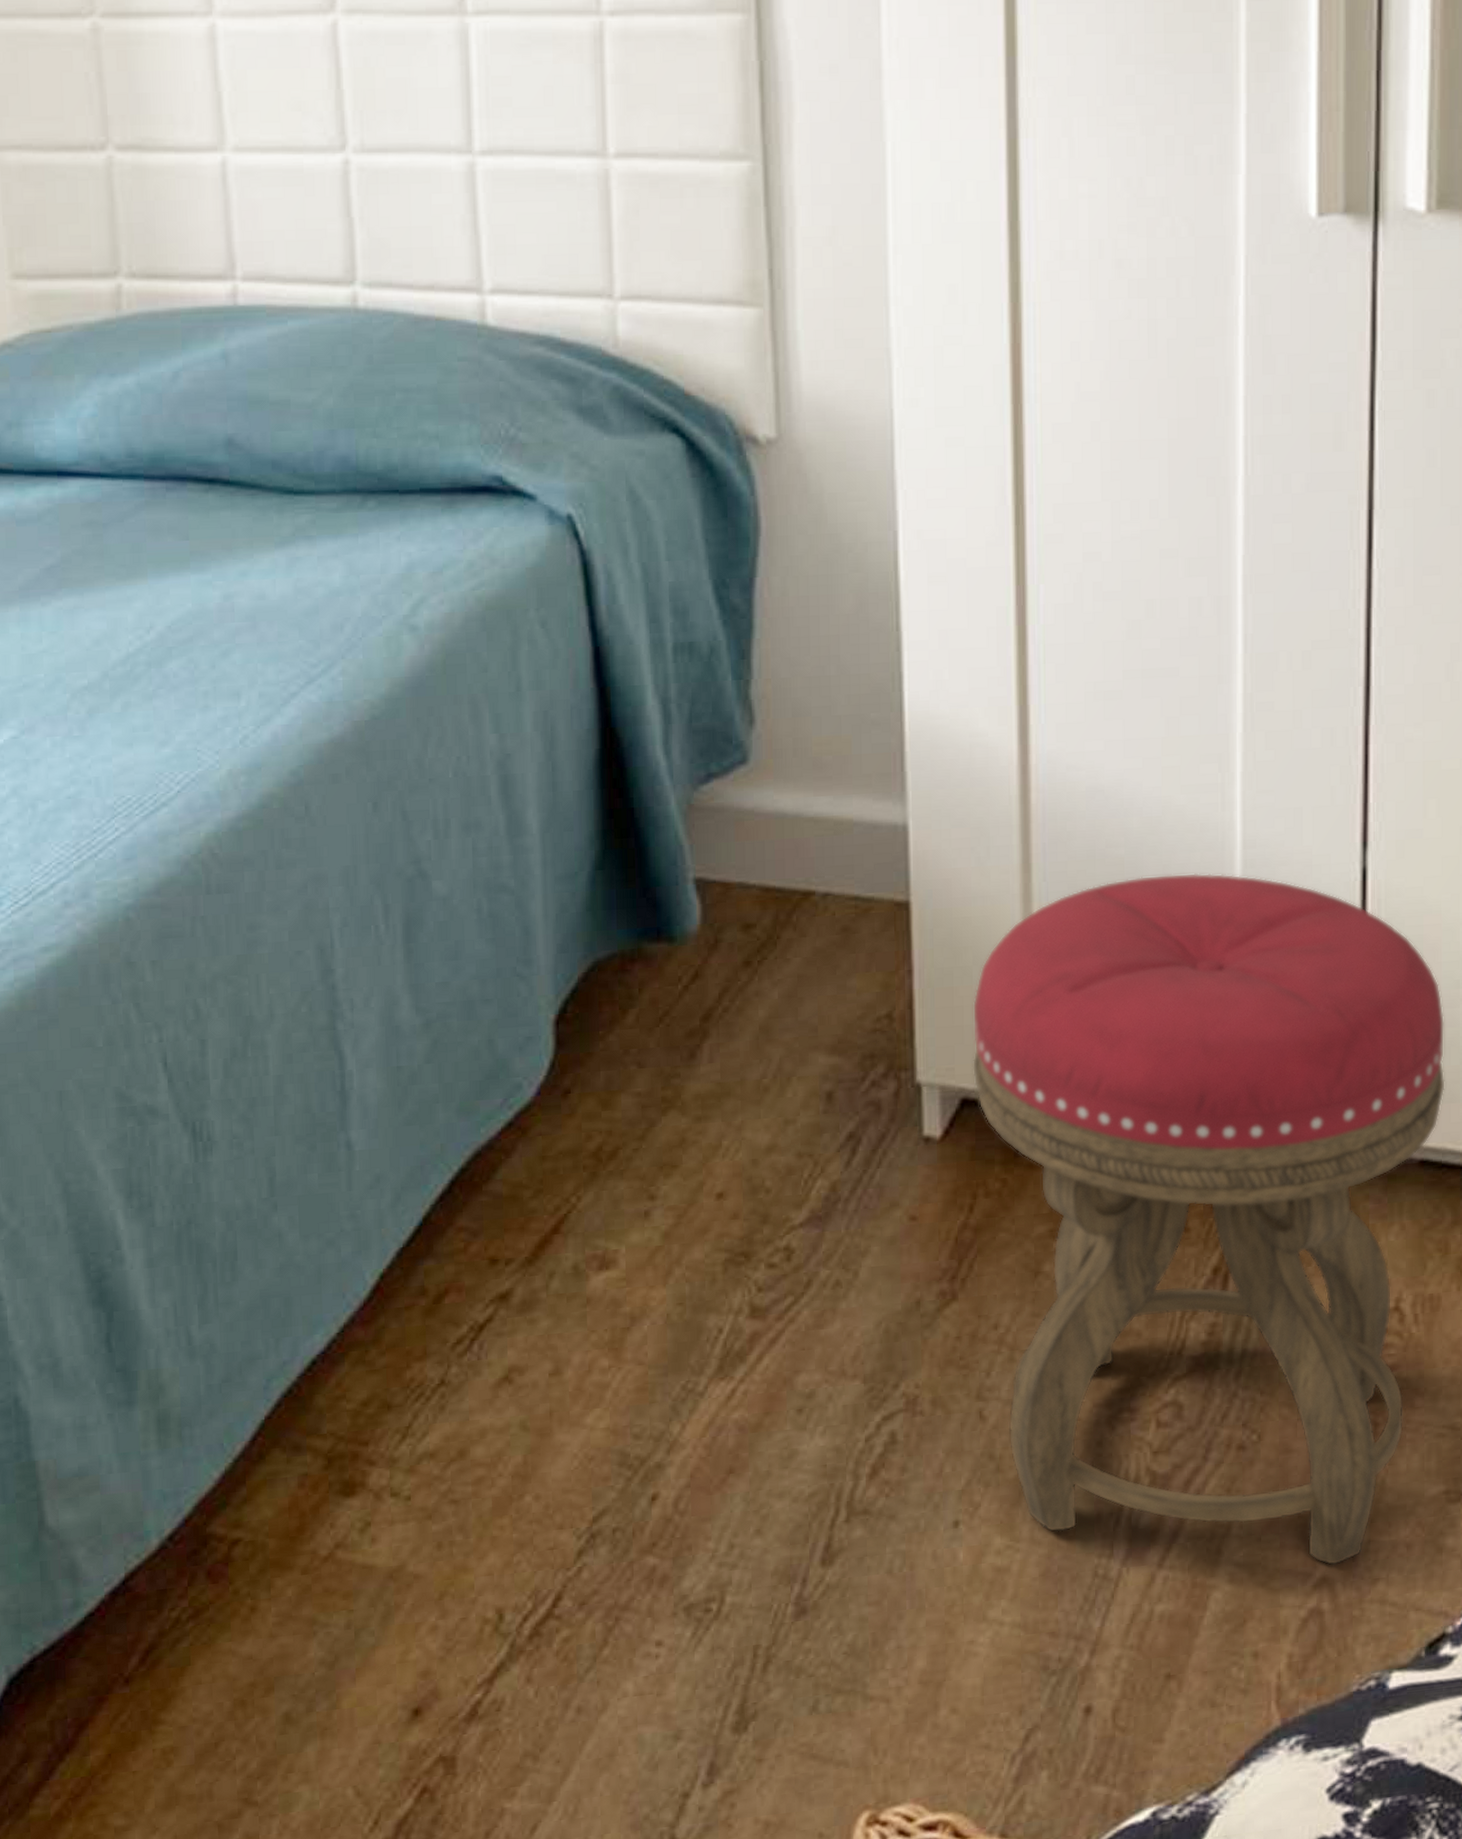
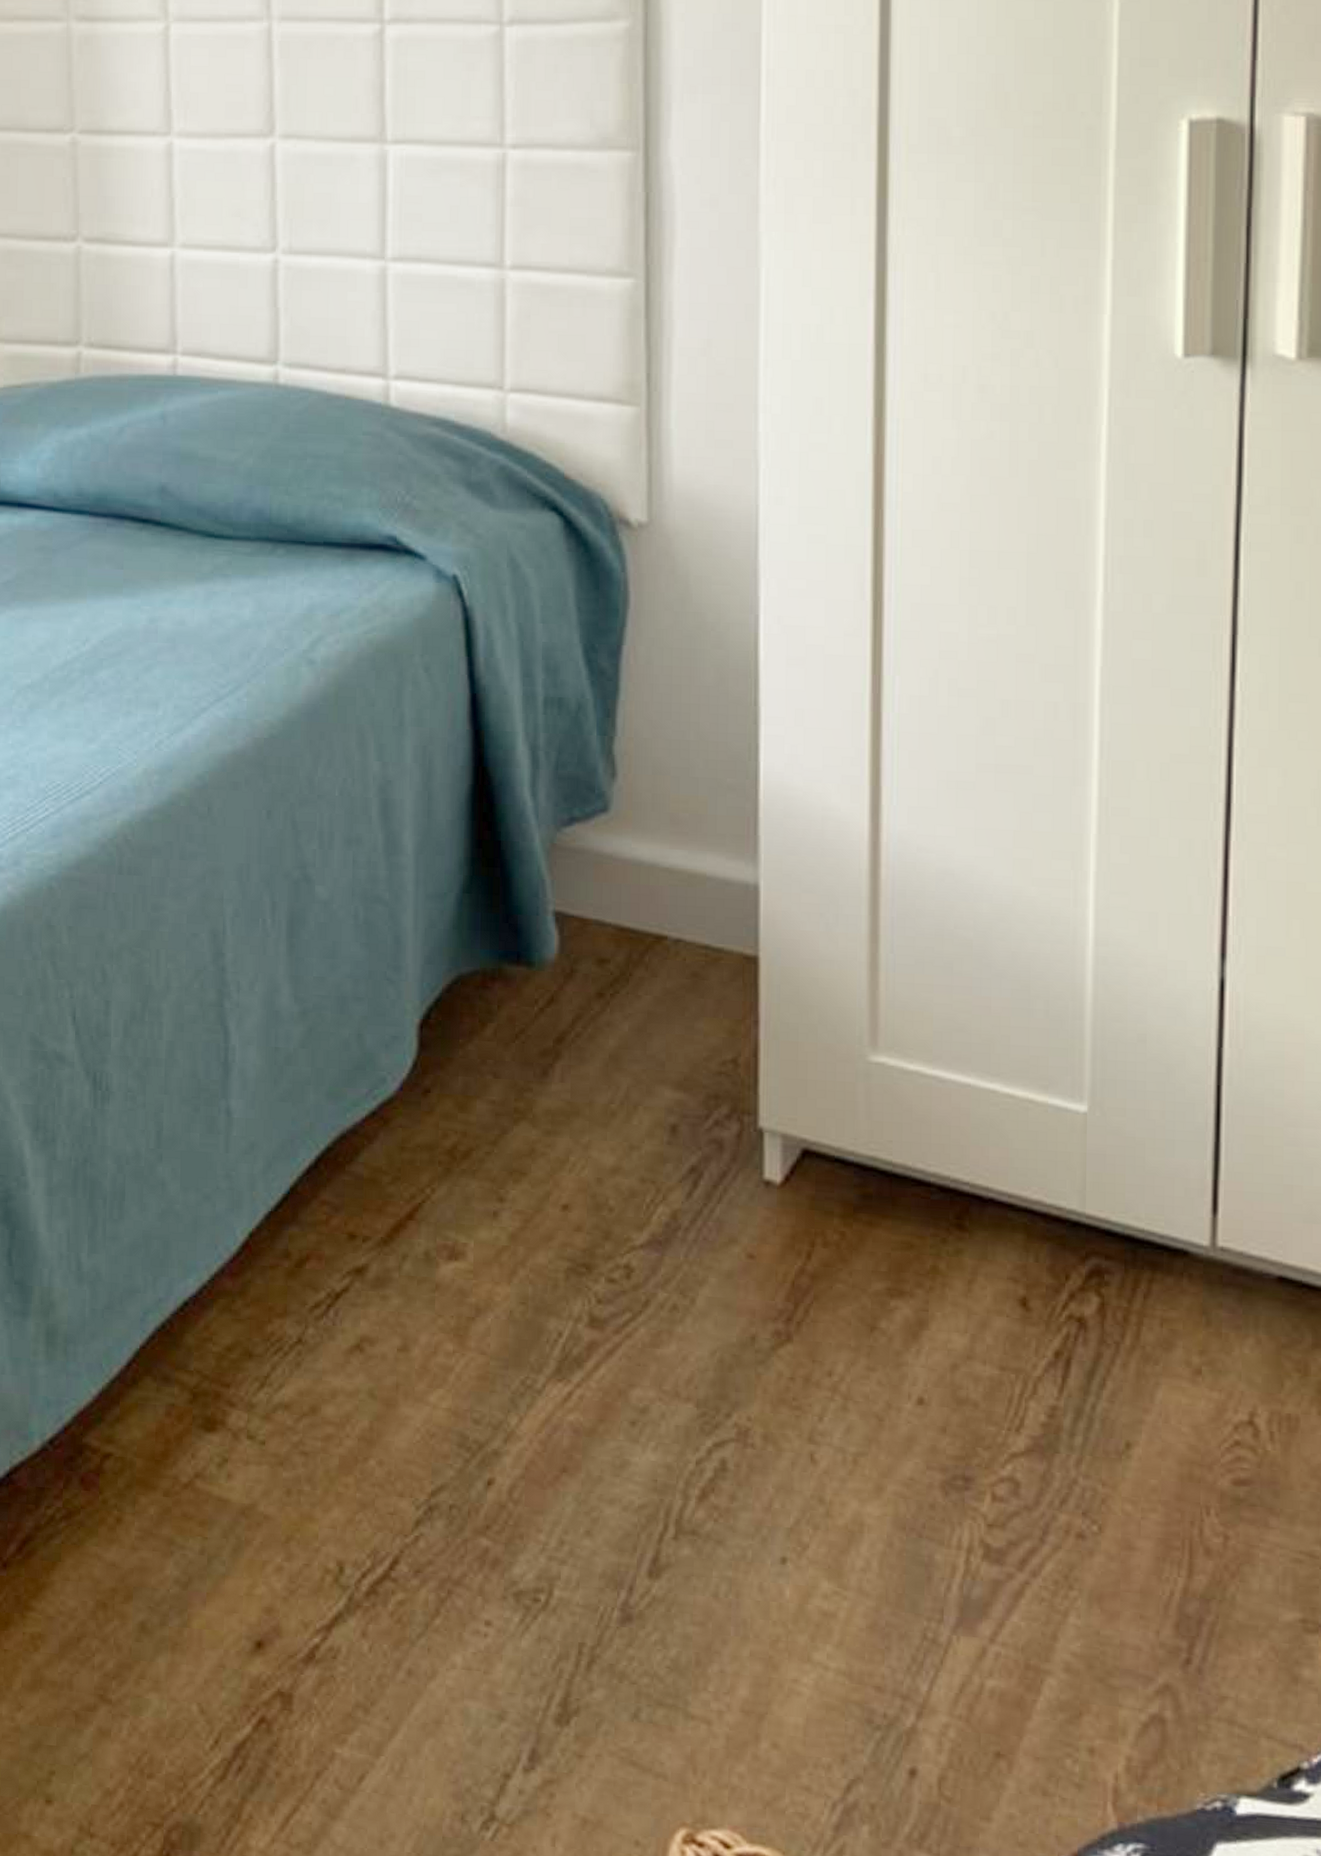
stool: present [972,873,1445,1566] -> none [814,960,1307,1675]

